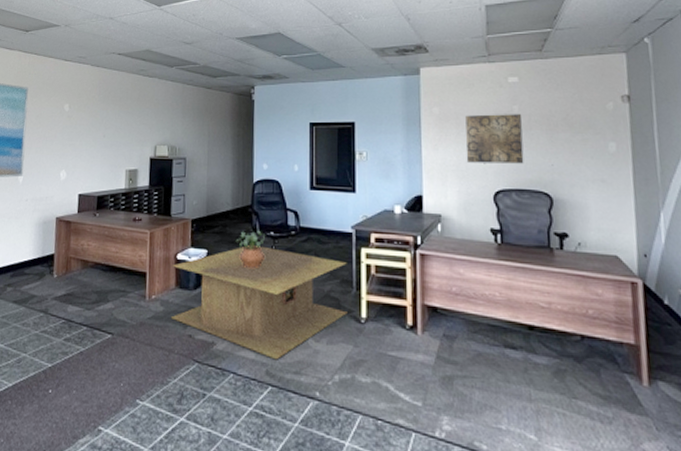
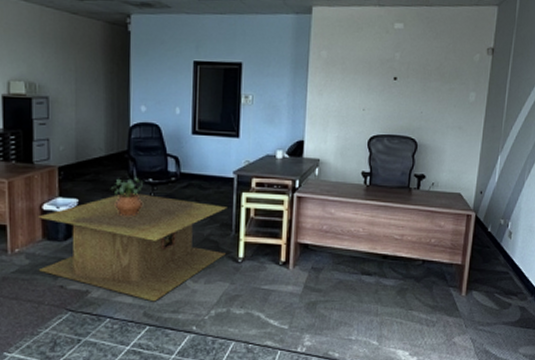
wall art: present [465,114,524,164] -> none [347,60,401,111]

